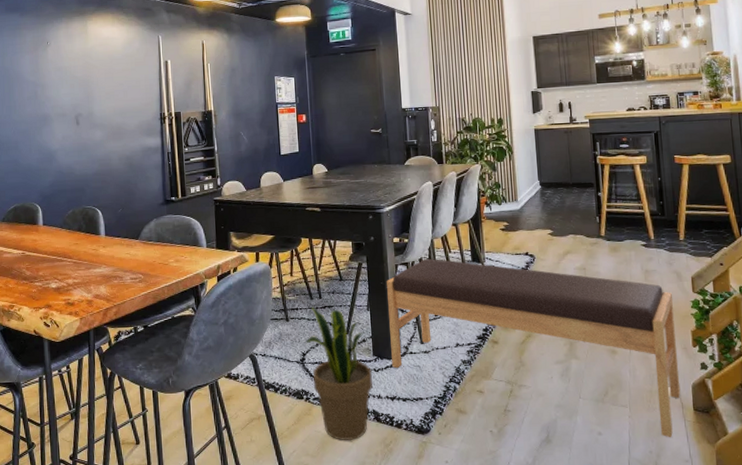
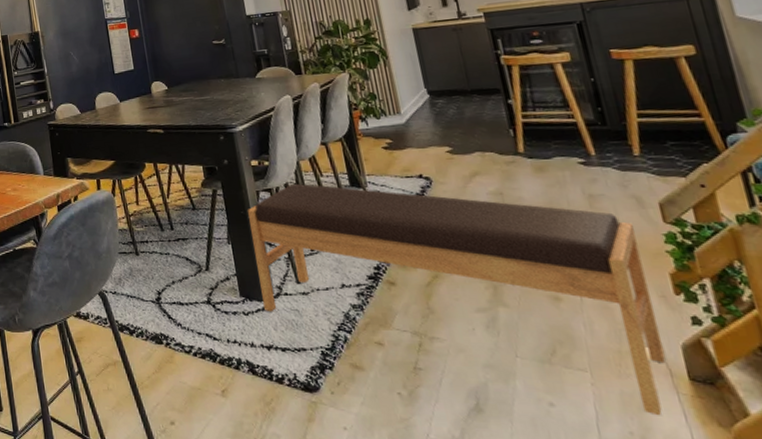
potted plant: present [305,305,373,440] -> none [159,238,243,395]

